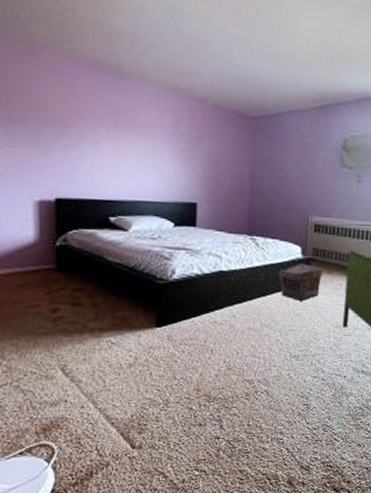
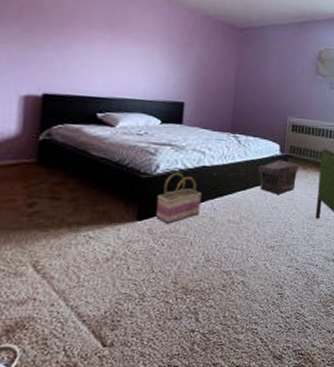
basket: none [174,277,220,331] -> present [156,172,202,224]

